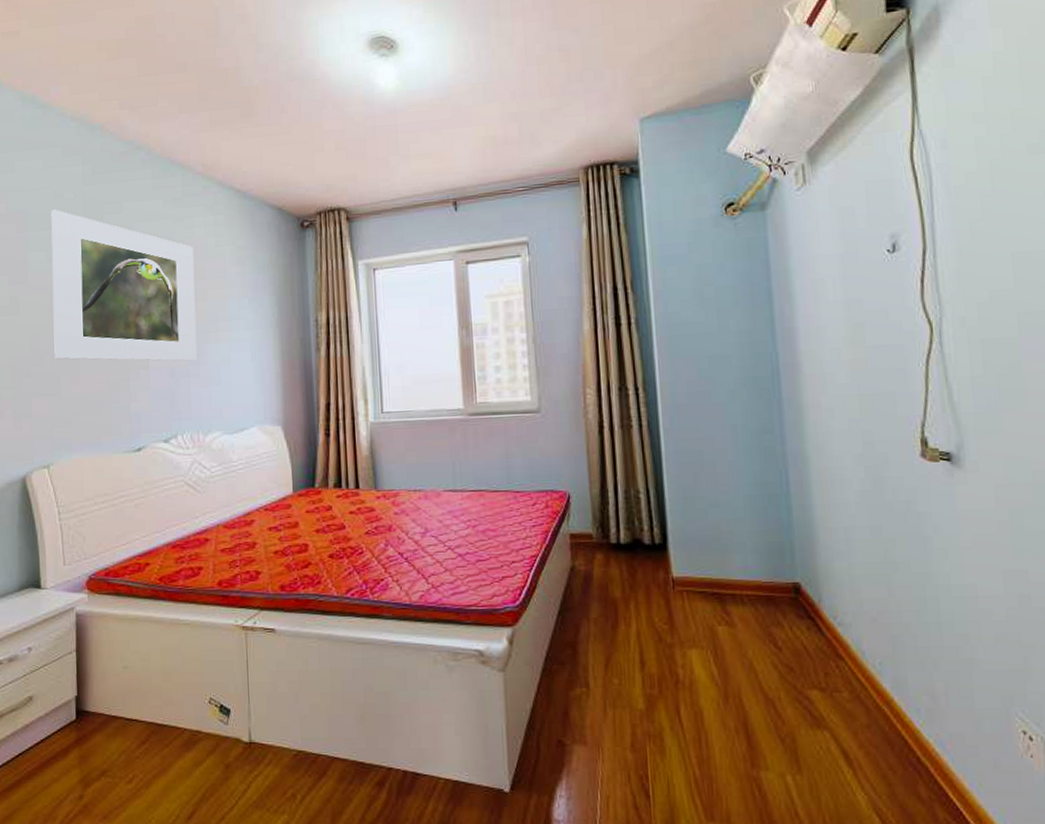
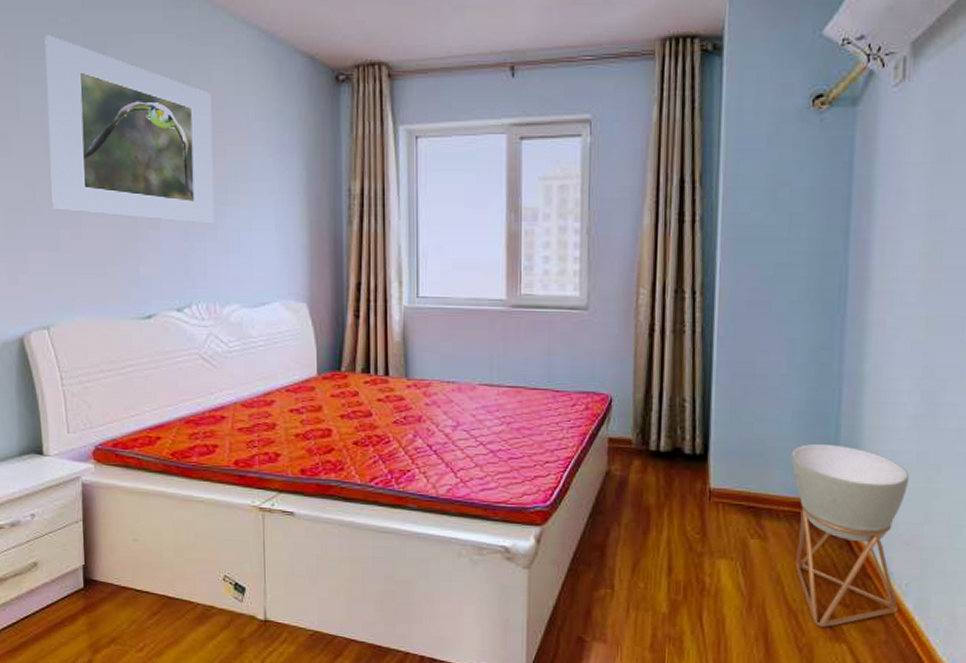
planter: none [747,524,875,714] -> present [791,443,910,627]

